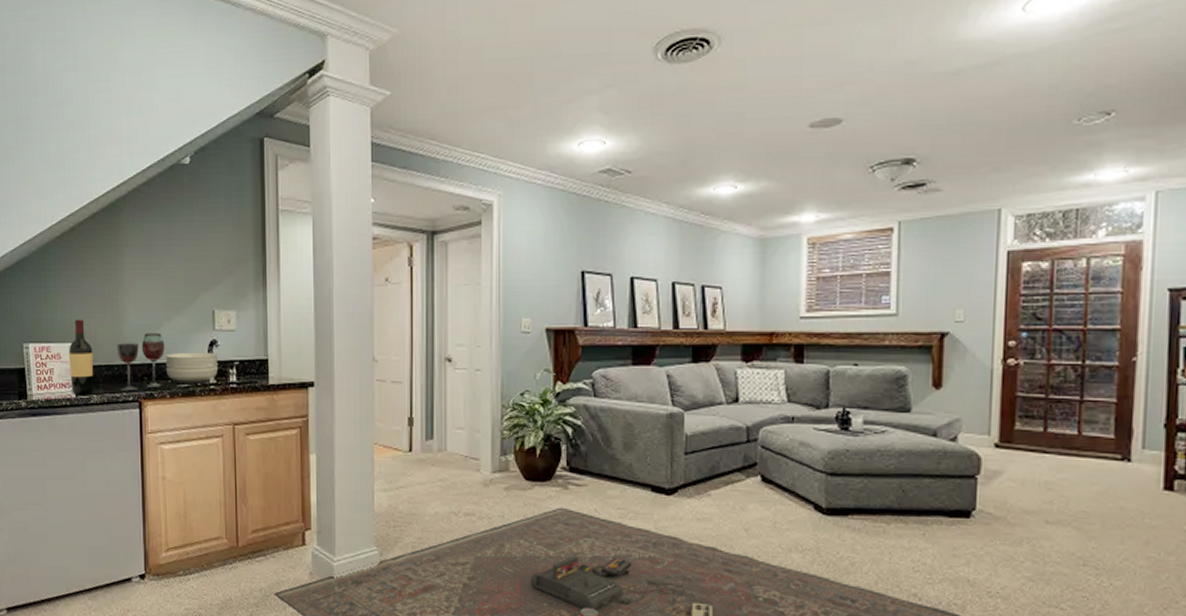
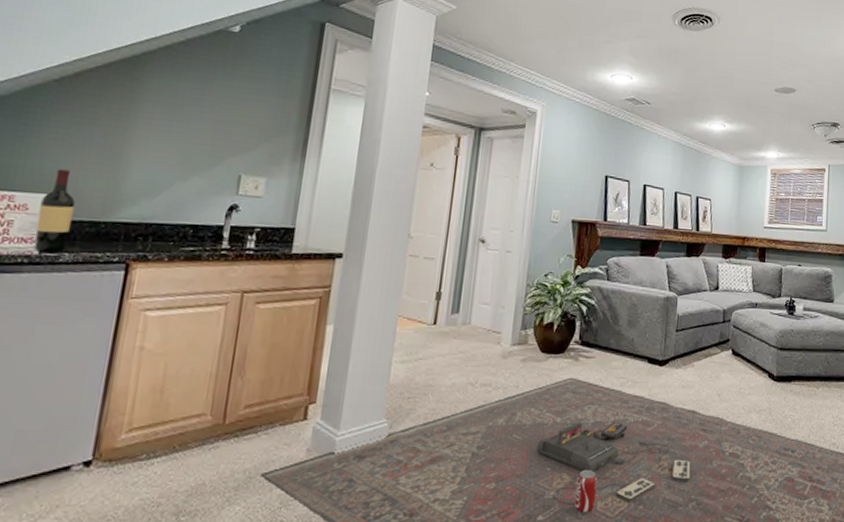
wineglass: present [116,343,139,391] -> none [102,199,139,251]
wineglass: present [141,333,165,389] -> none [138,191,174,250]
bowl: present [165,352,219,385] -> none [168,214,237,249]

